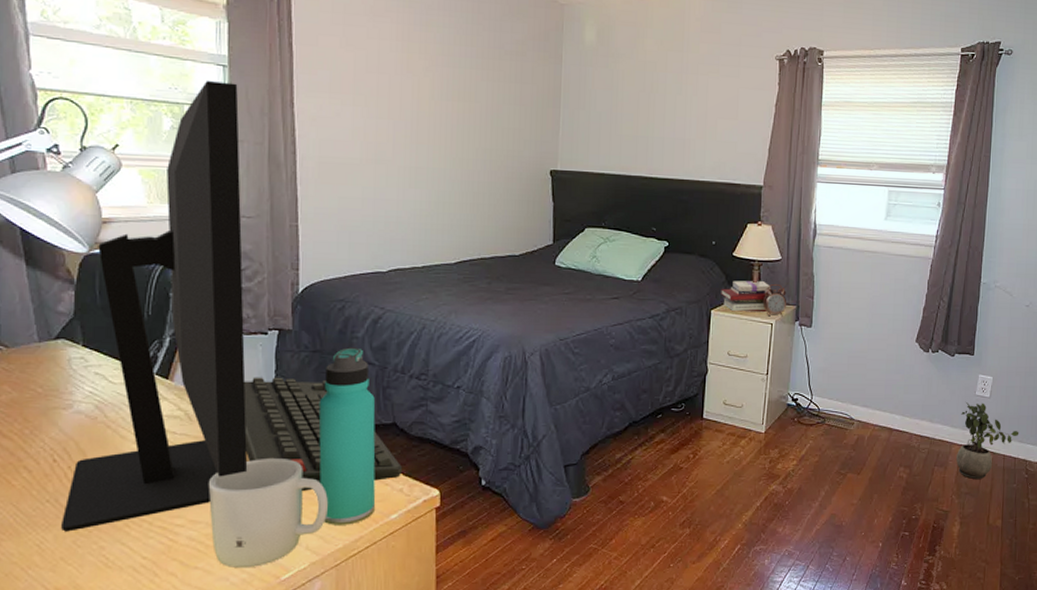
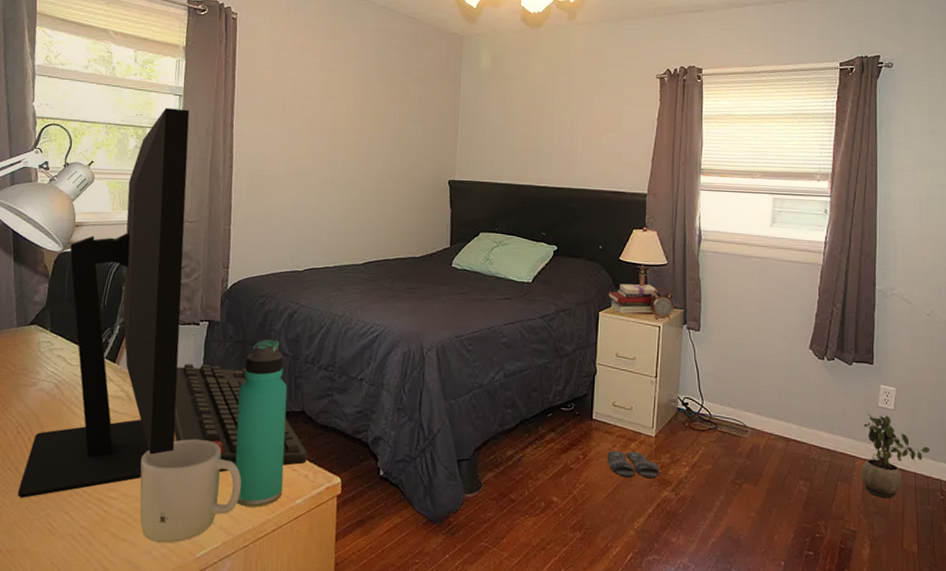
slippers: none [717,448,768,474] -> present [607,450,659,479]

